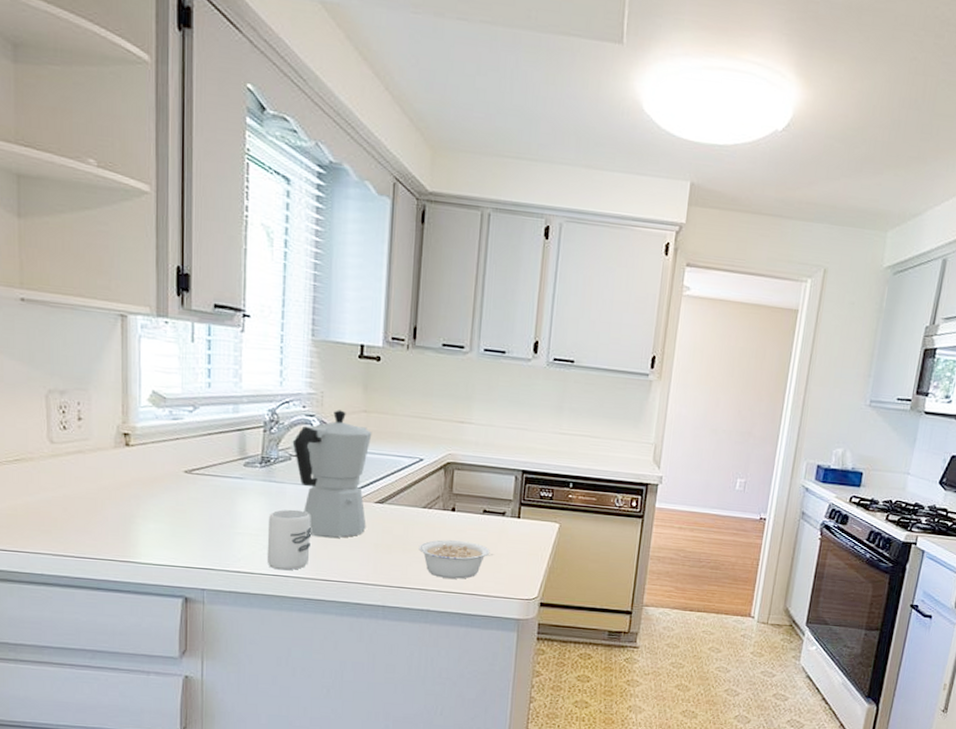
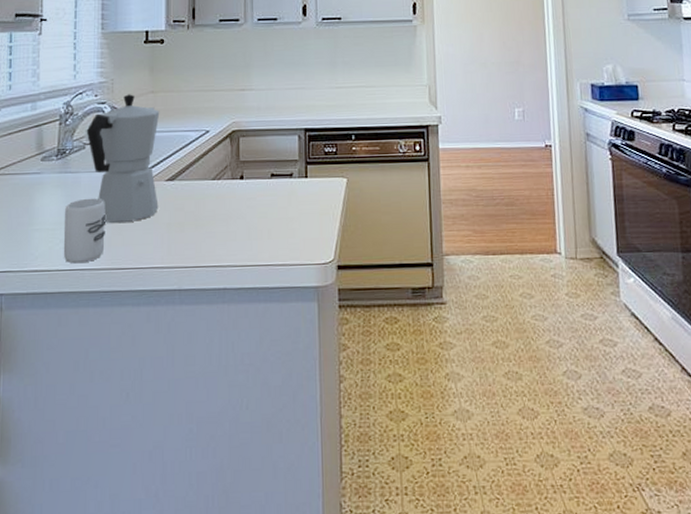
legume: present [418,539,494,579] -> none [210,209,286,251]

